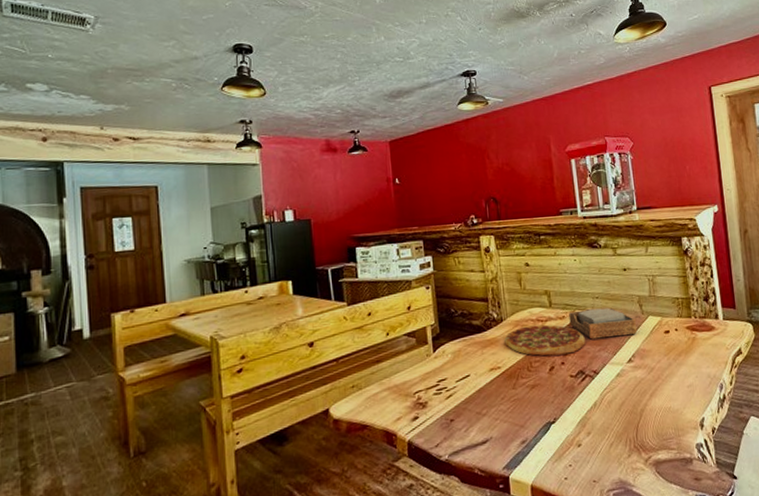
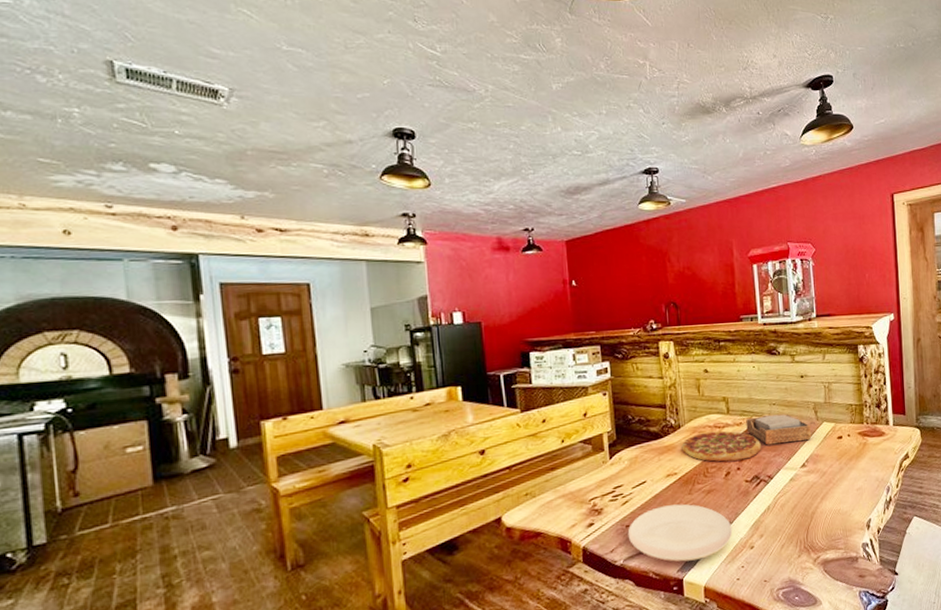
plate: none [452,398,559,459] -> present [627,503,733,562]

